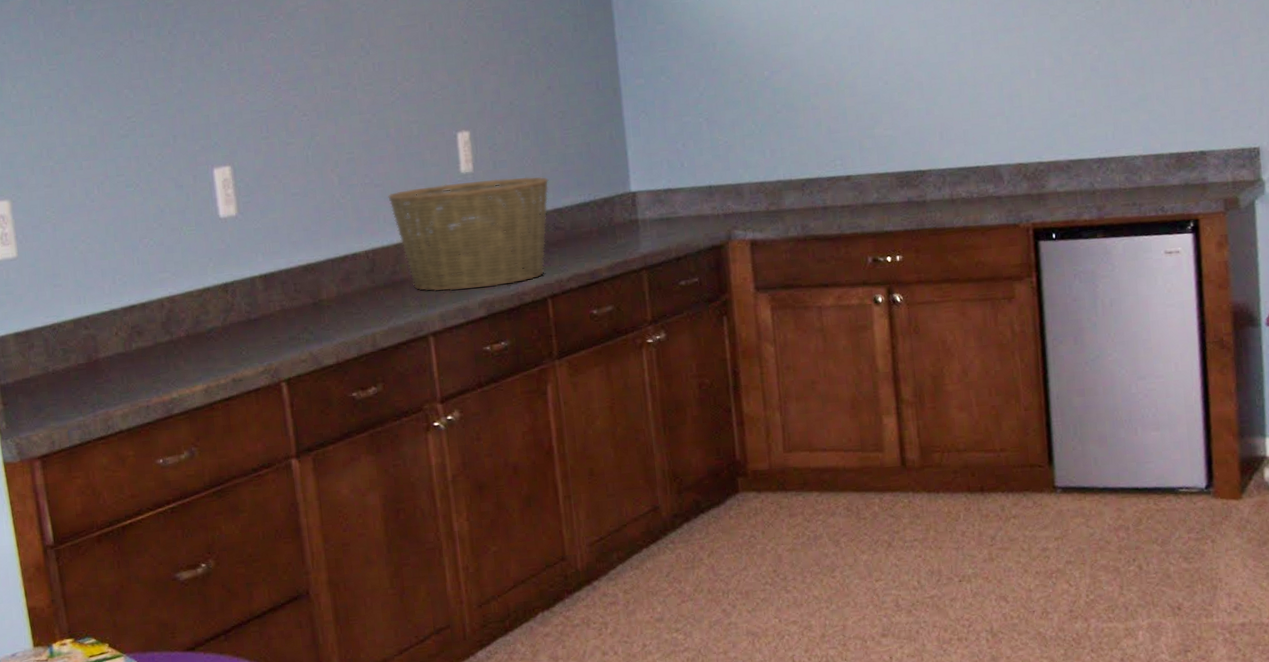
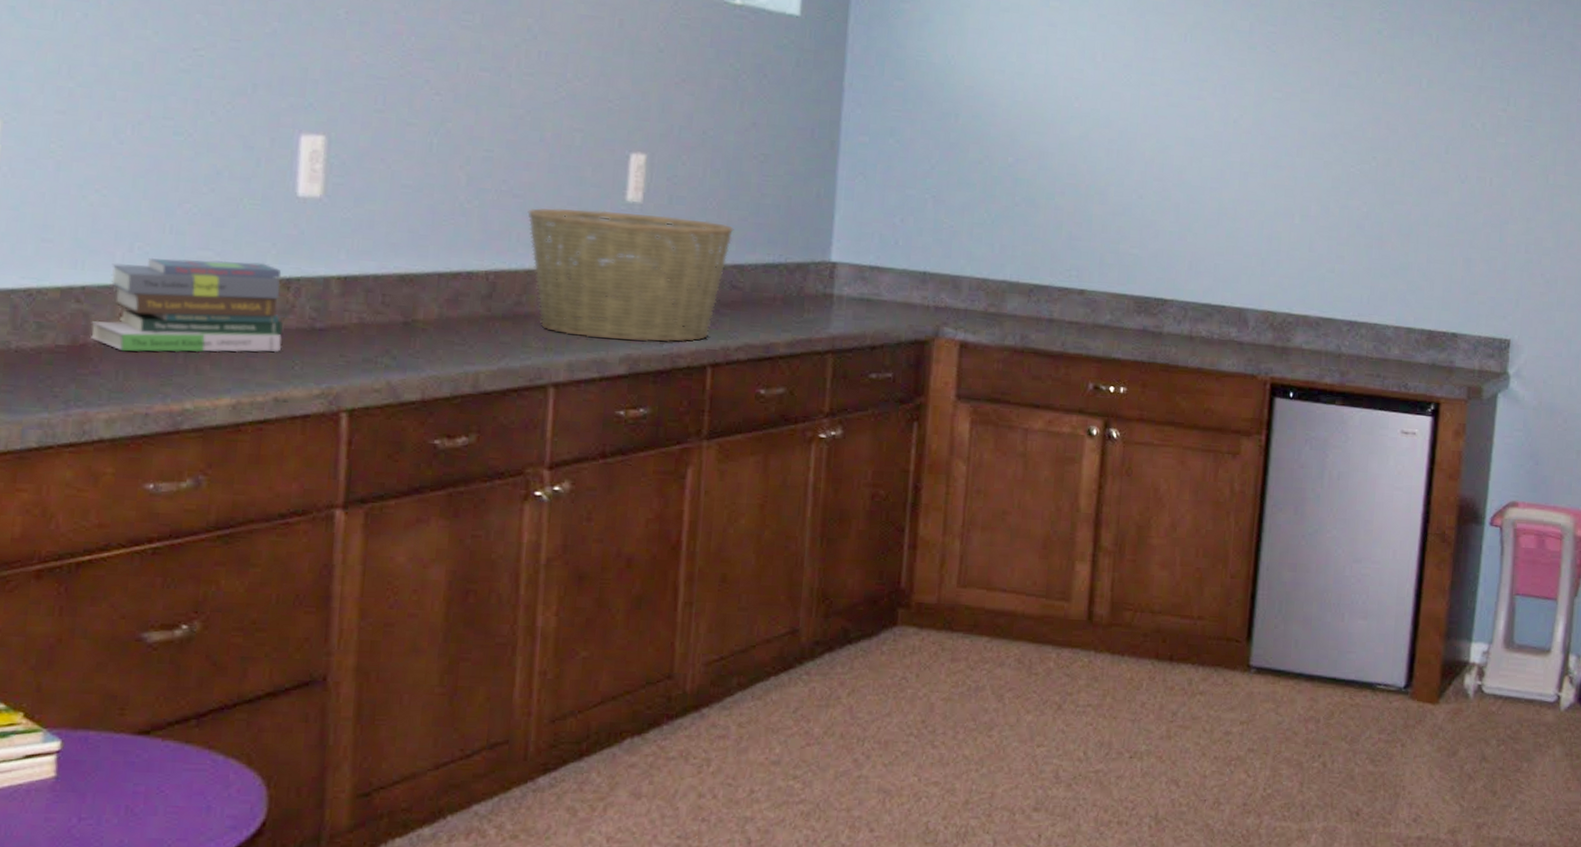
books: none [98,275,230,361] -> present [91,257,284,353]

